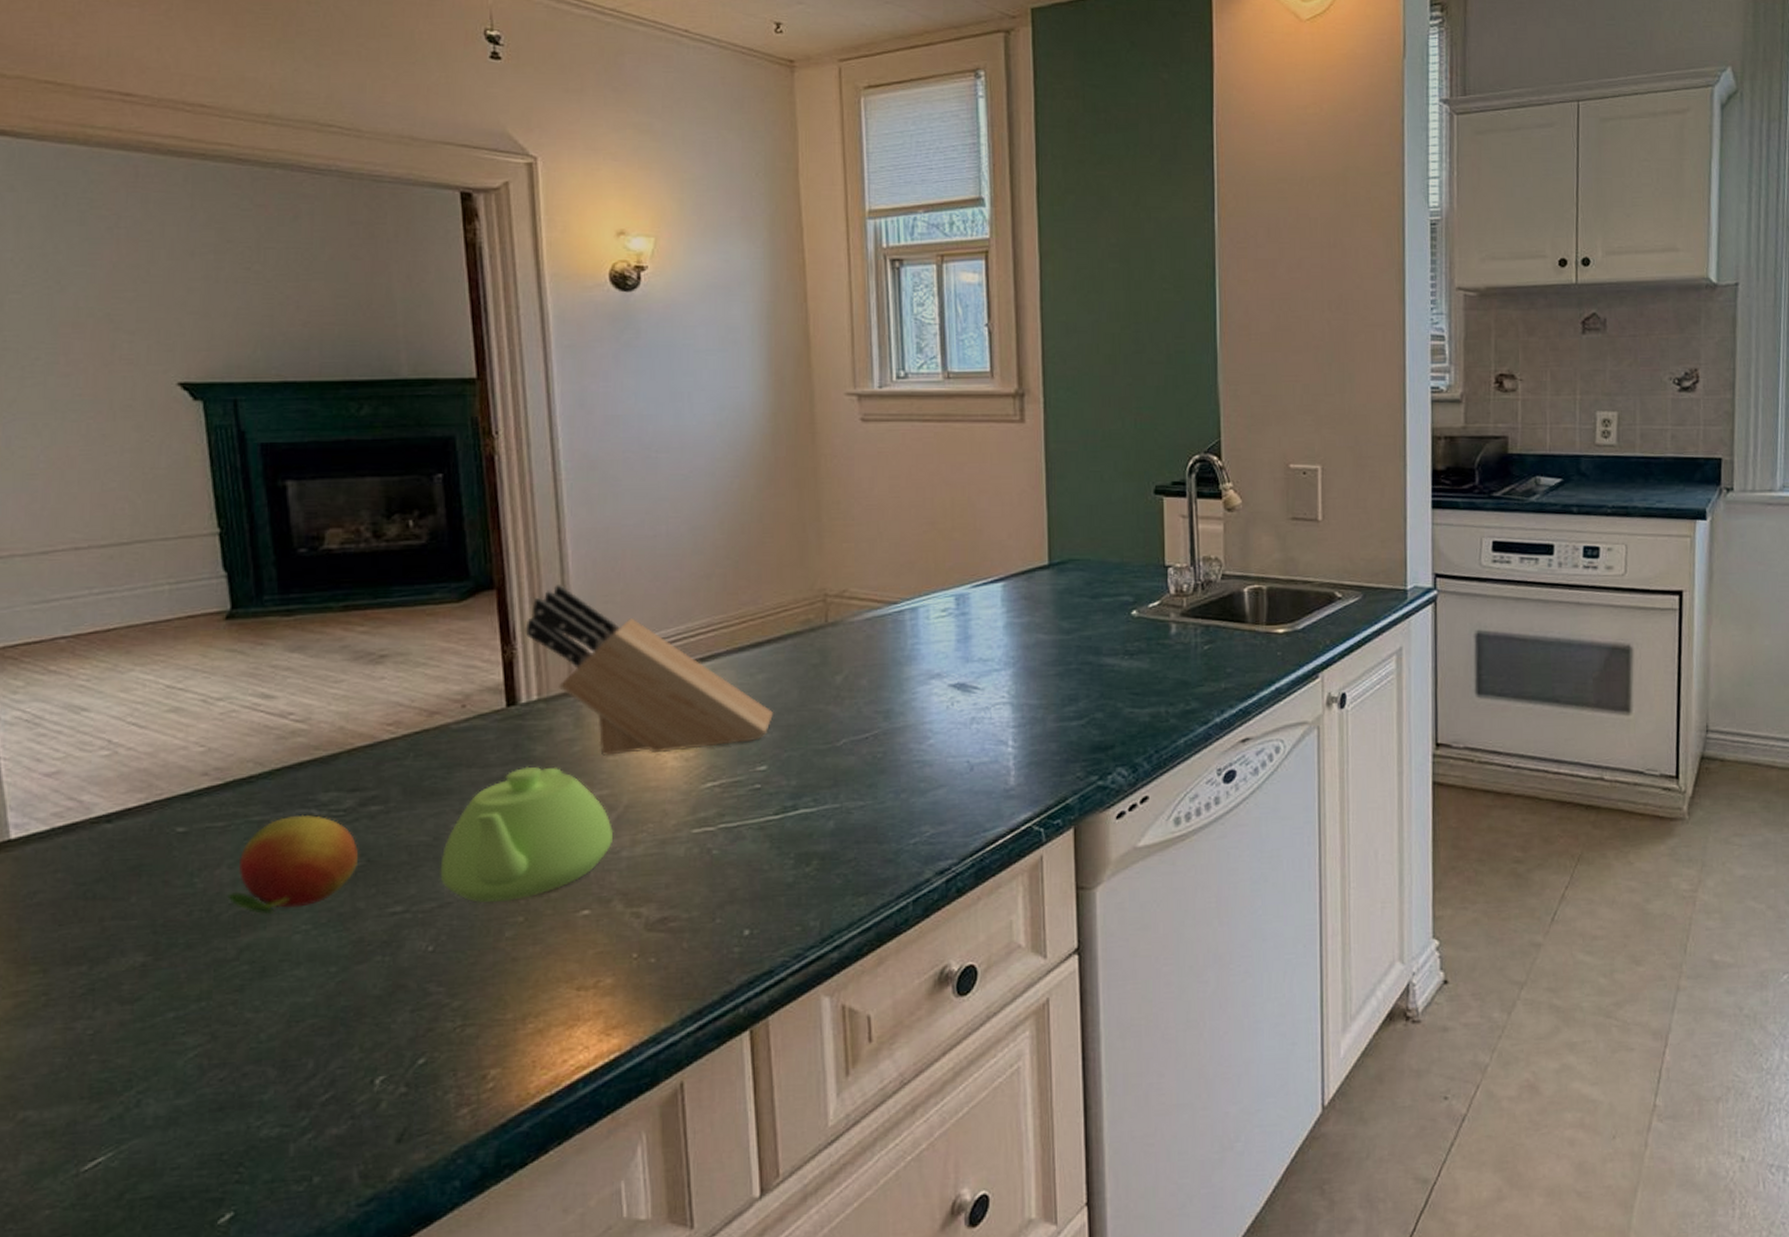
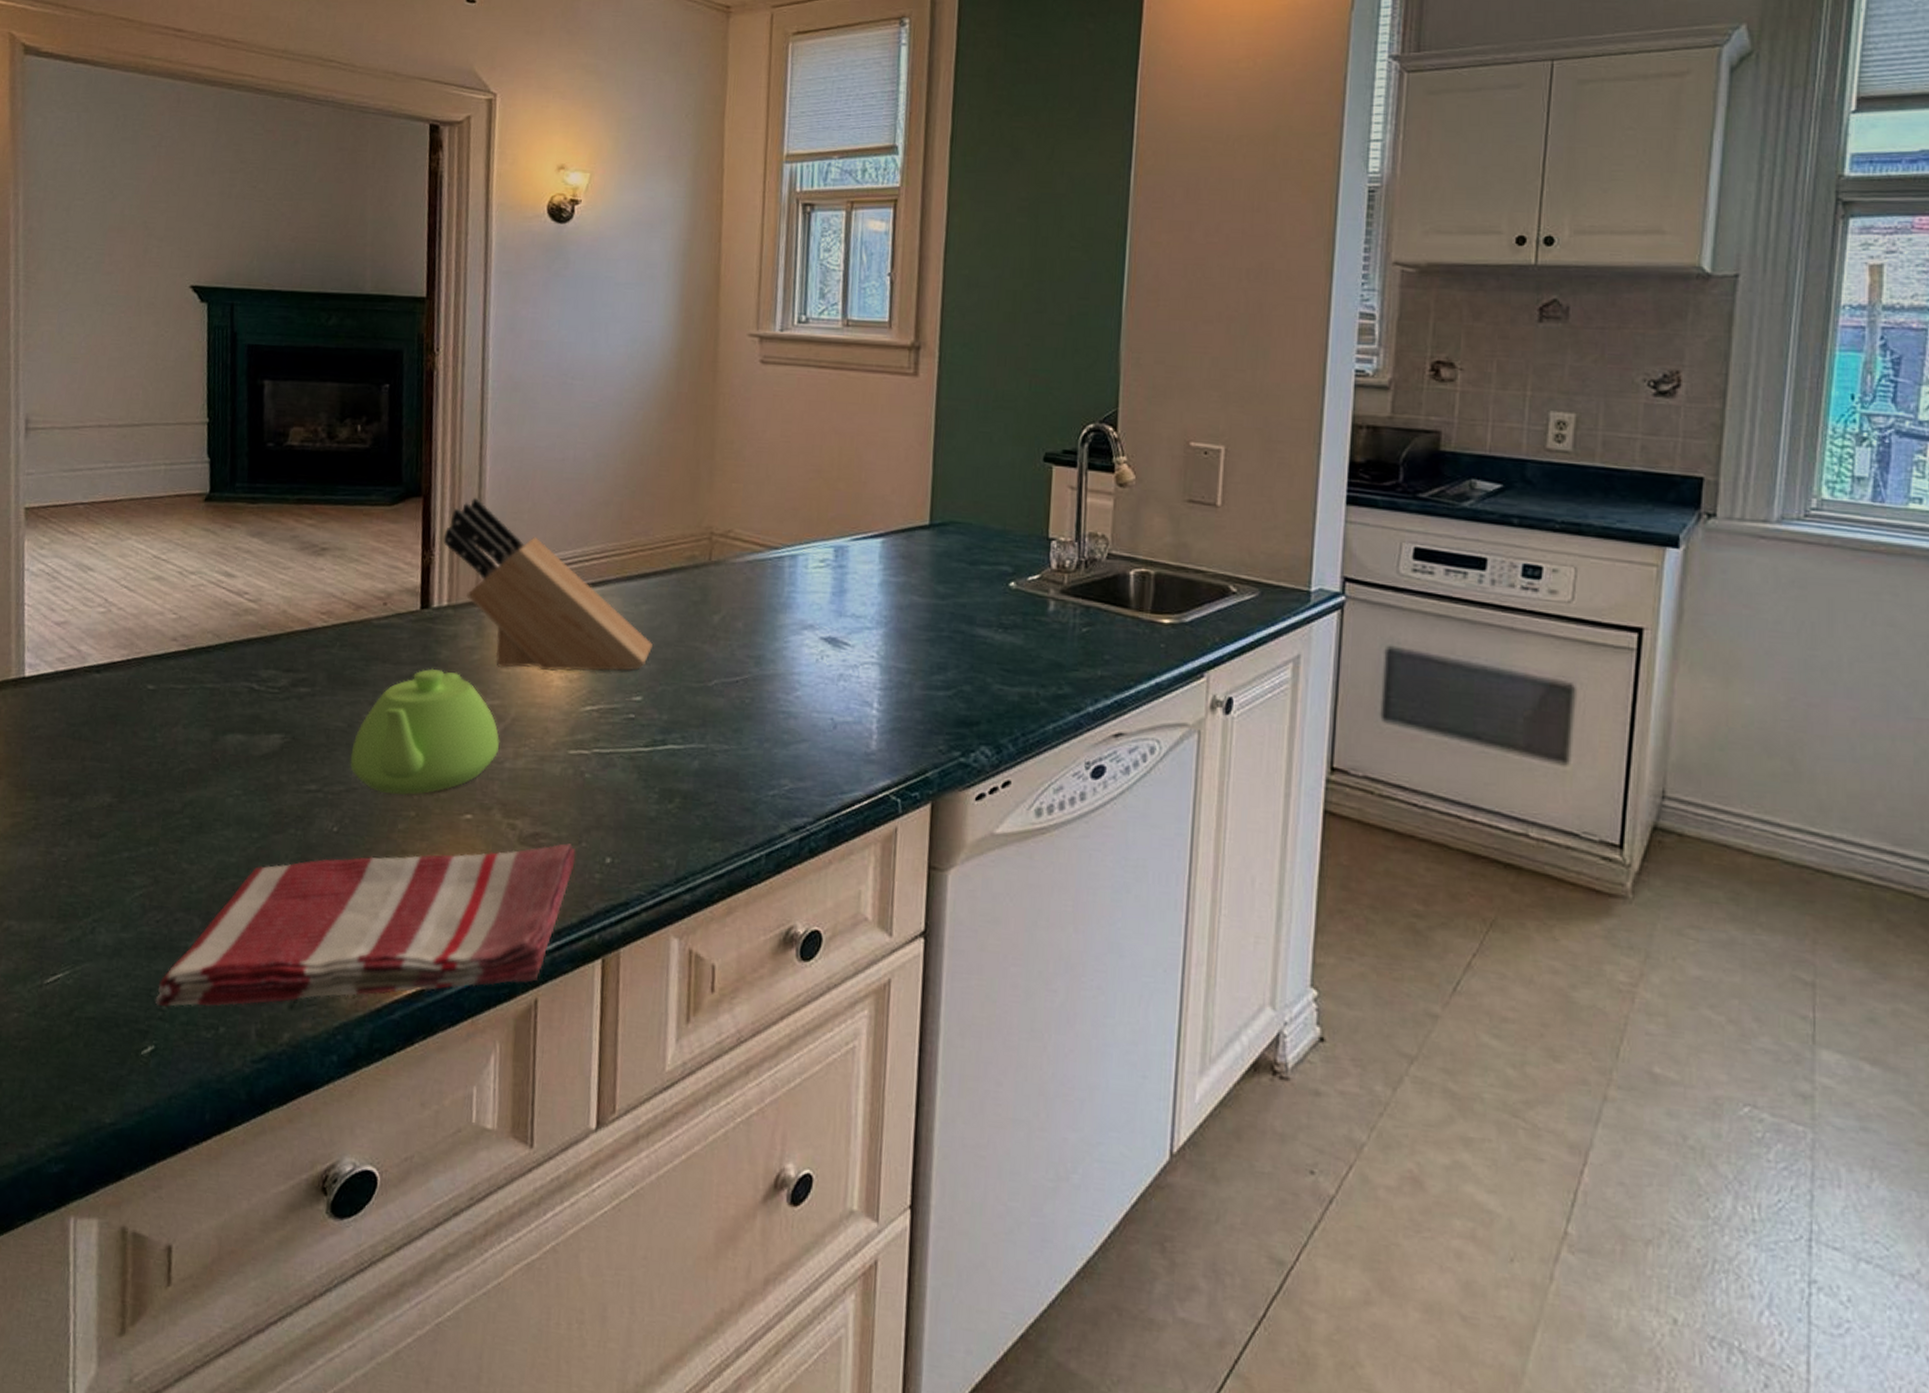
fruit: present [227,814,359,915] -> none [180,687,286,776]
dish towel: none [228,922,711,1169] -> present [155,843,576,1008]

